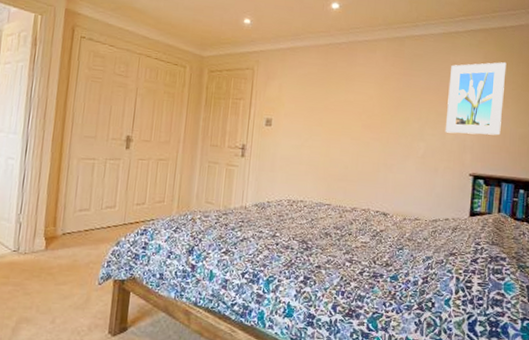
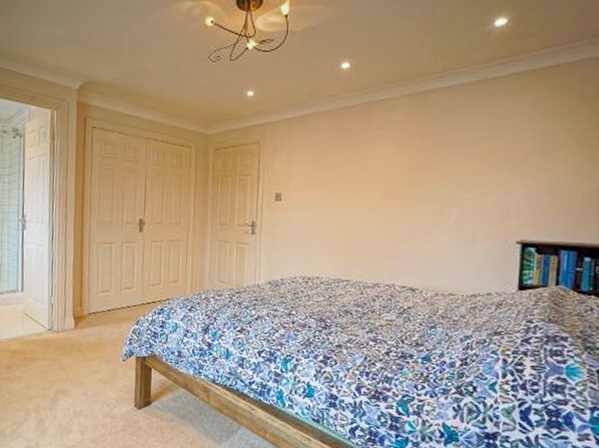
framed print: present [445,62,507,136] -> none [483,107,563,196]

